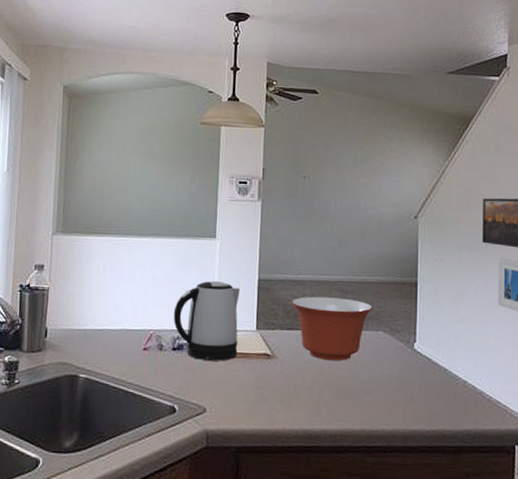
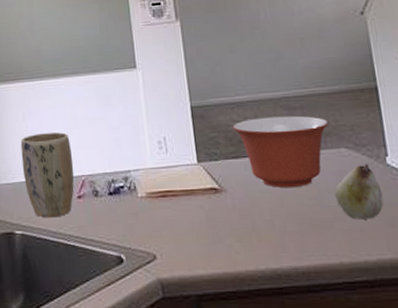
plant pot: none [95,286,145,366] -> present [20,132,74,218]
kettle: present [173,280,240,362] -> none [103,114,181,203]
fruit: none [367,346,406,394] -> present [334,163,384,220]

